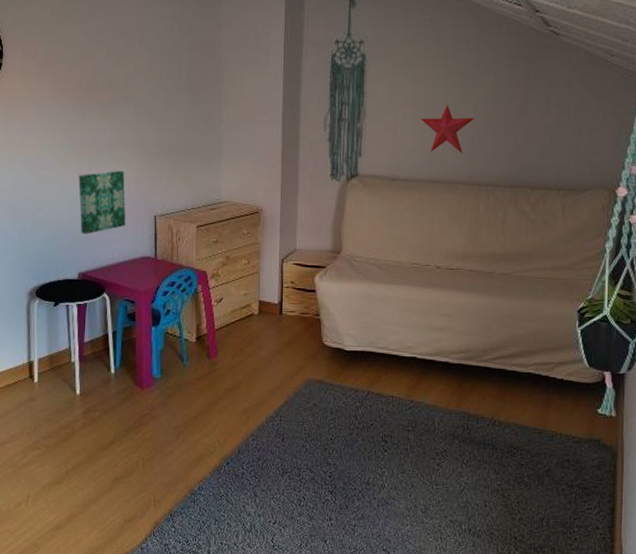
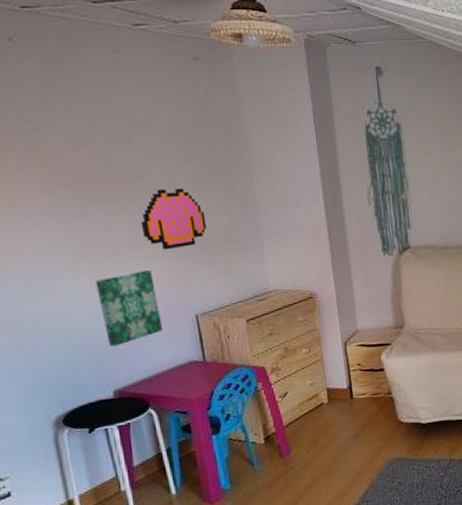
pixel art: none [122,100,176,155] -> present [140,188,207,250]

